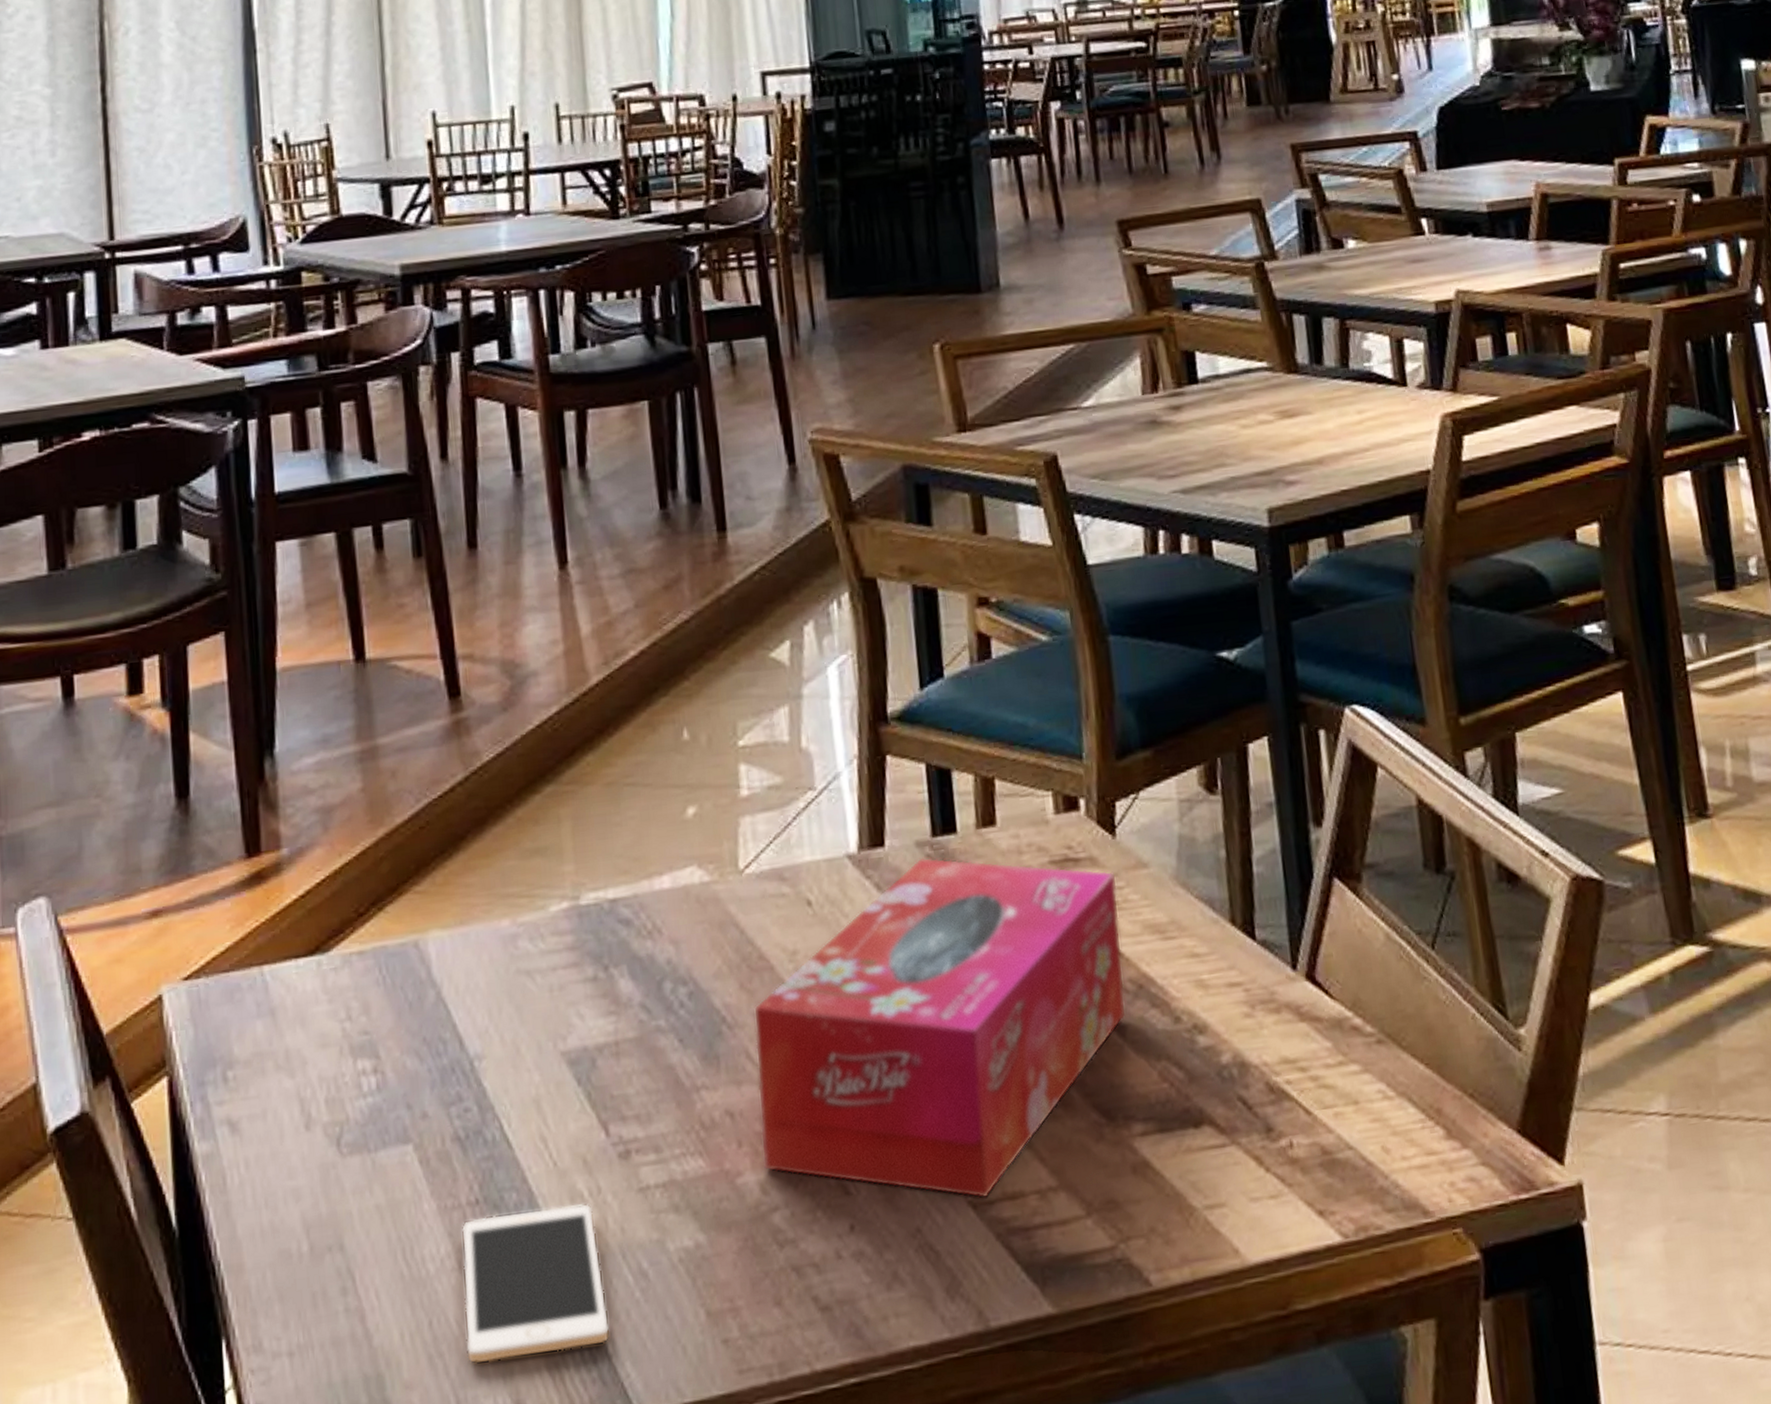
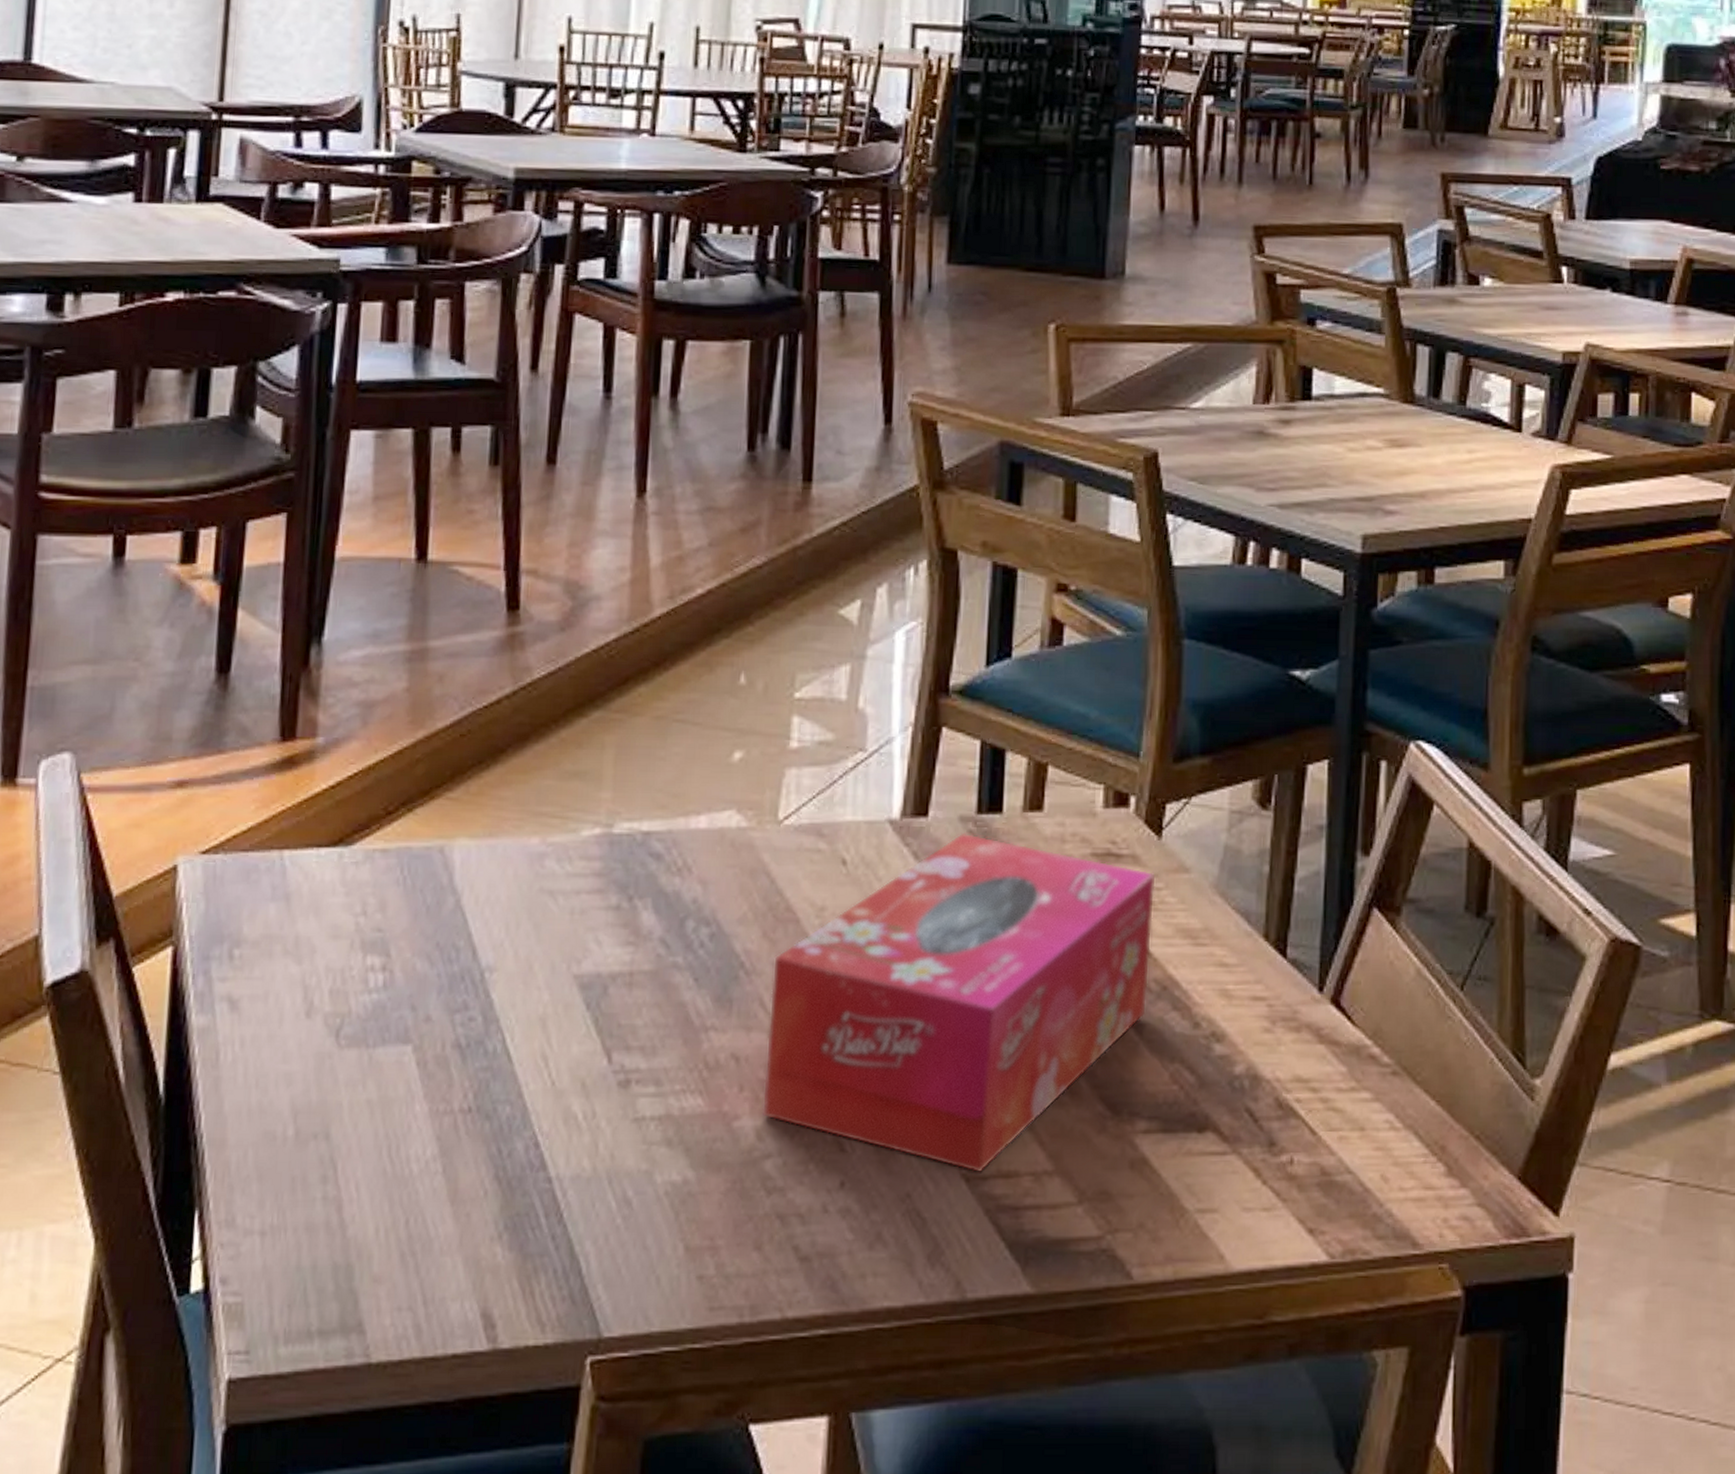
cell phone: present [462,1203,610,1364] -> none [439,1125,587,1267]

